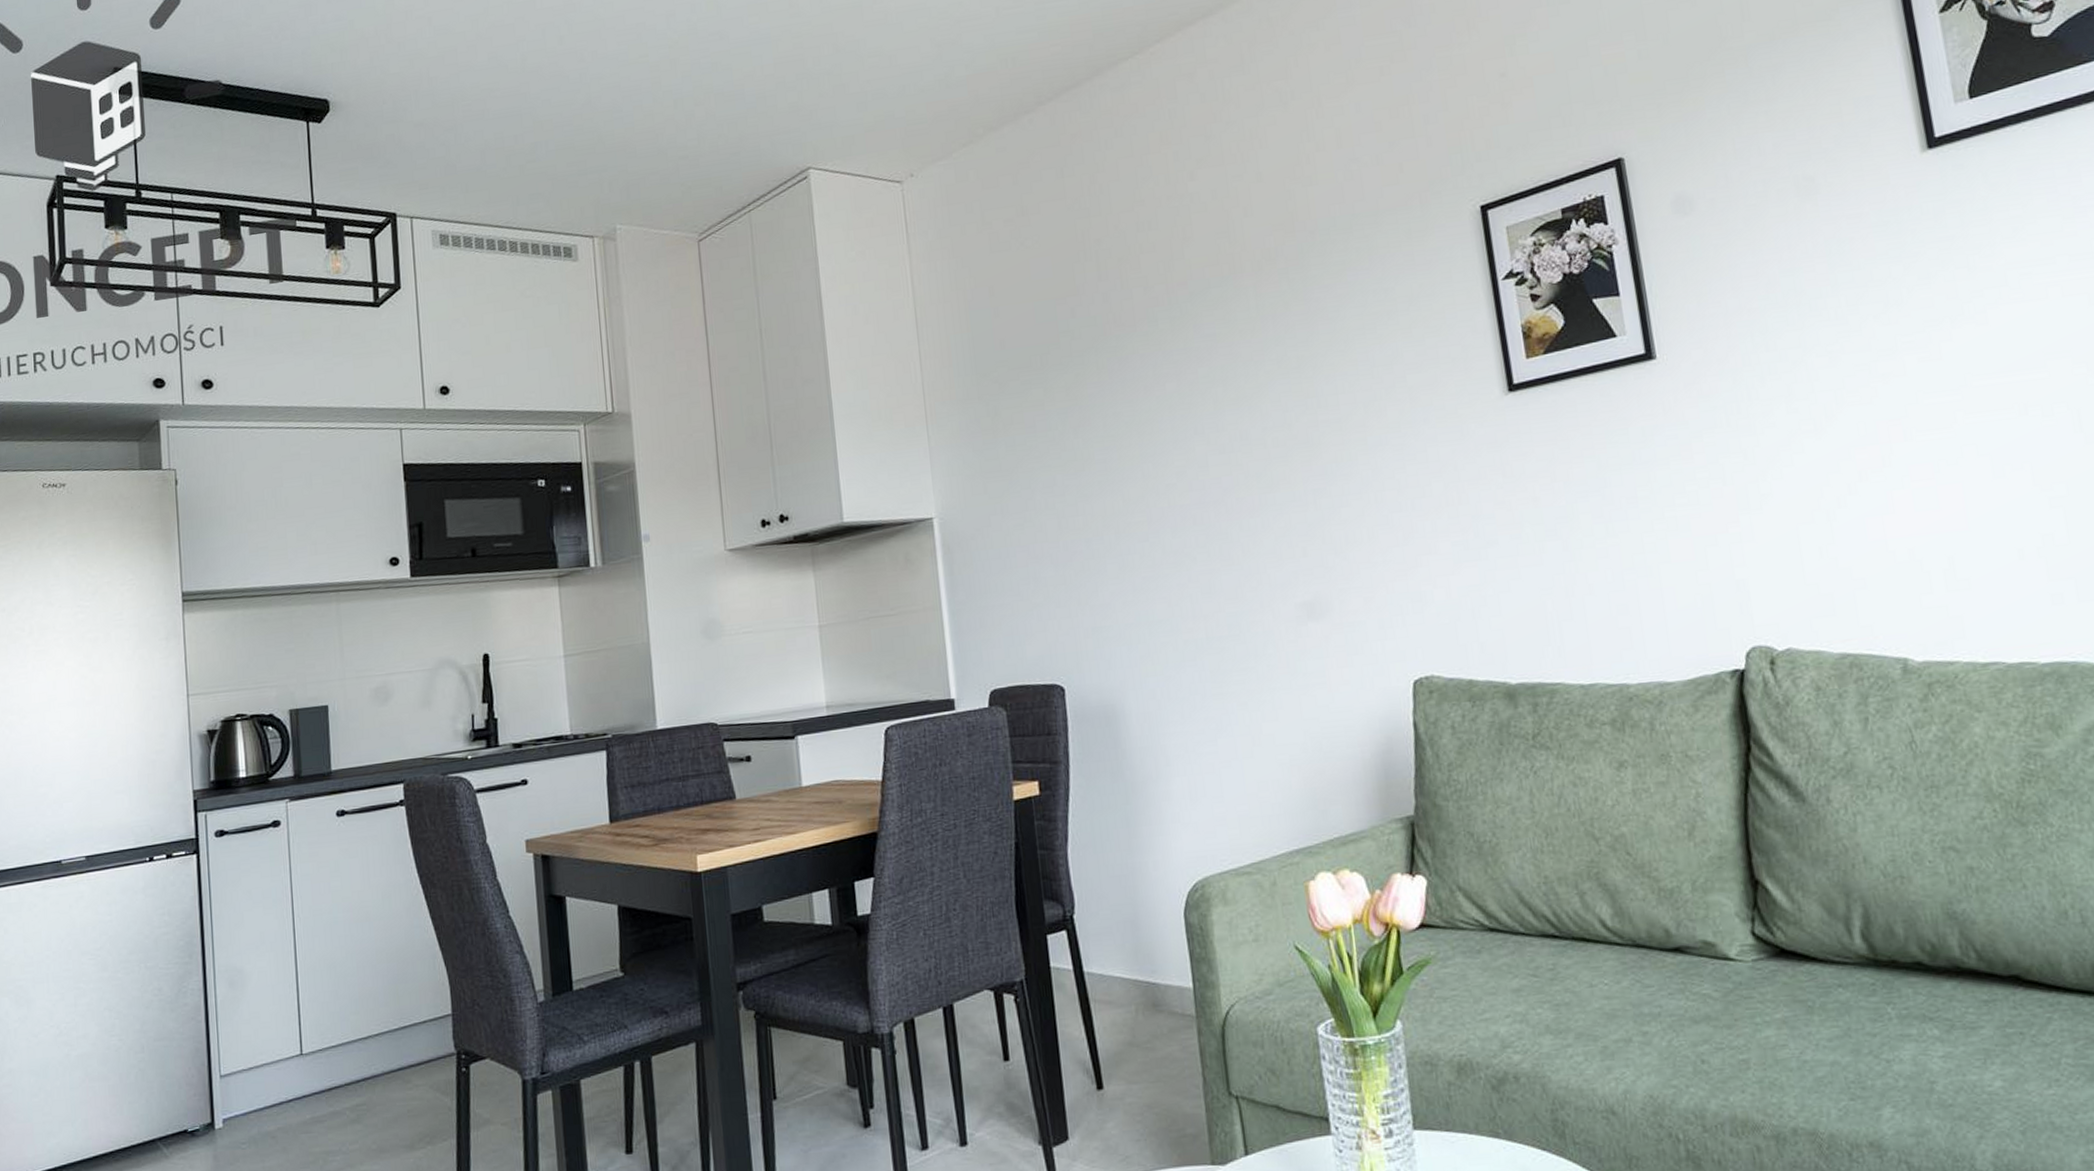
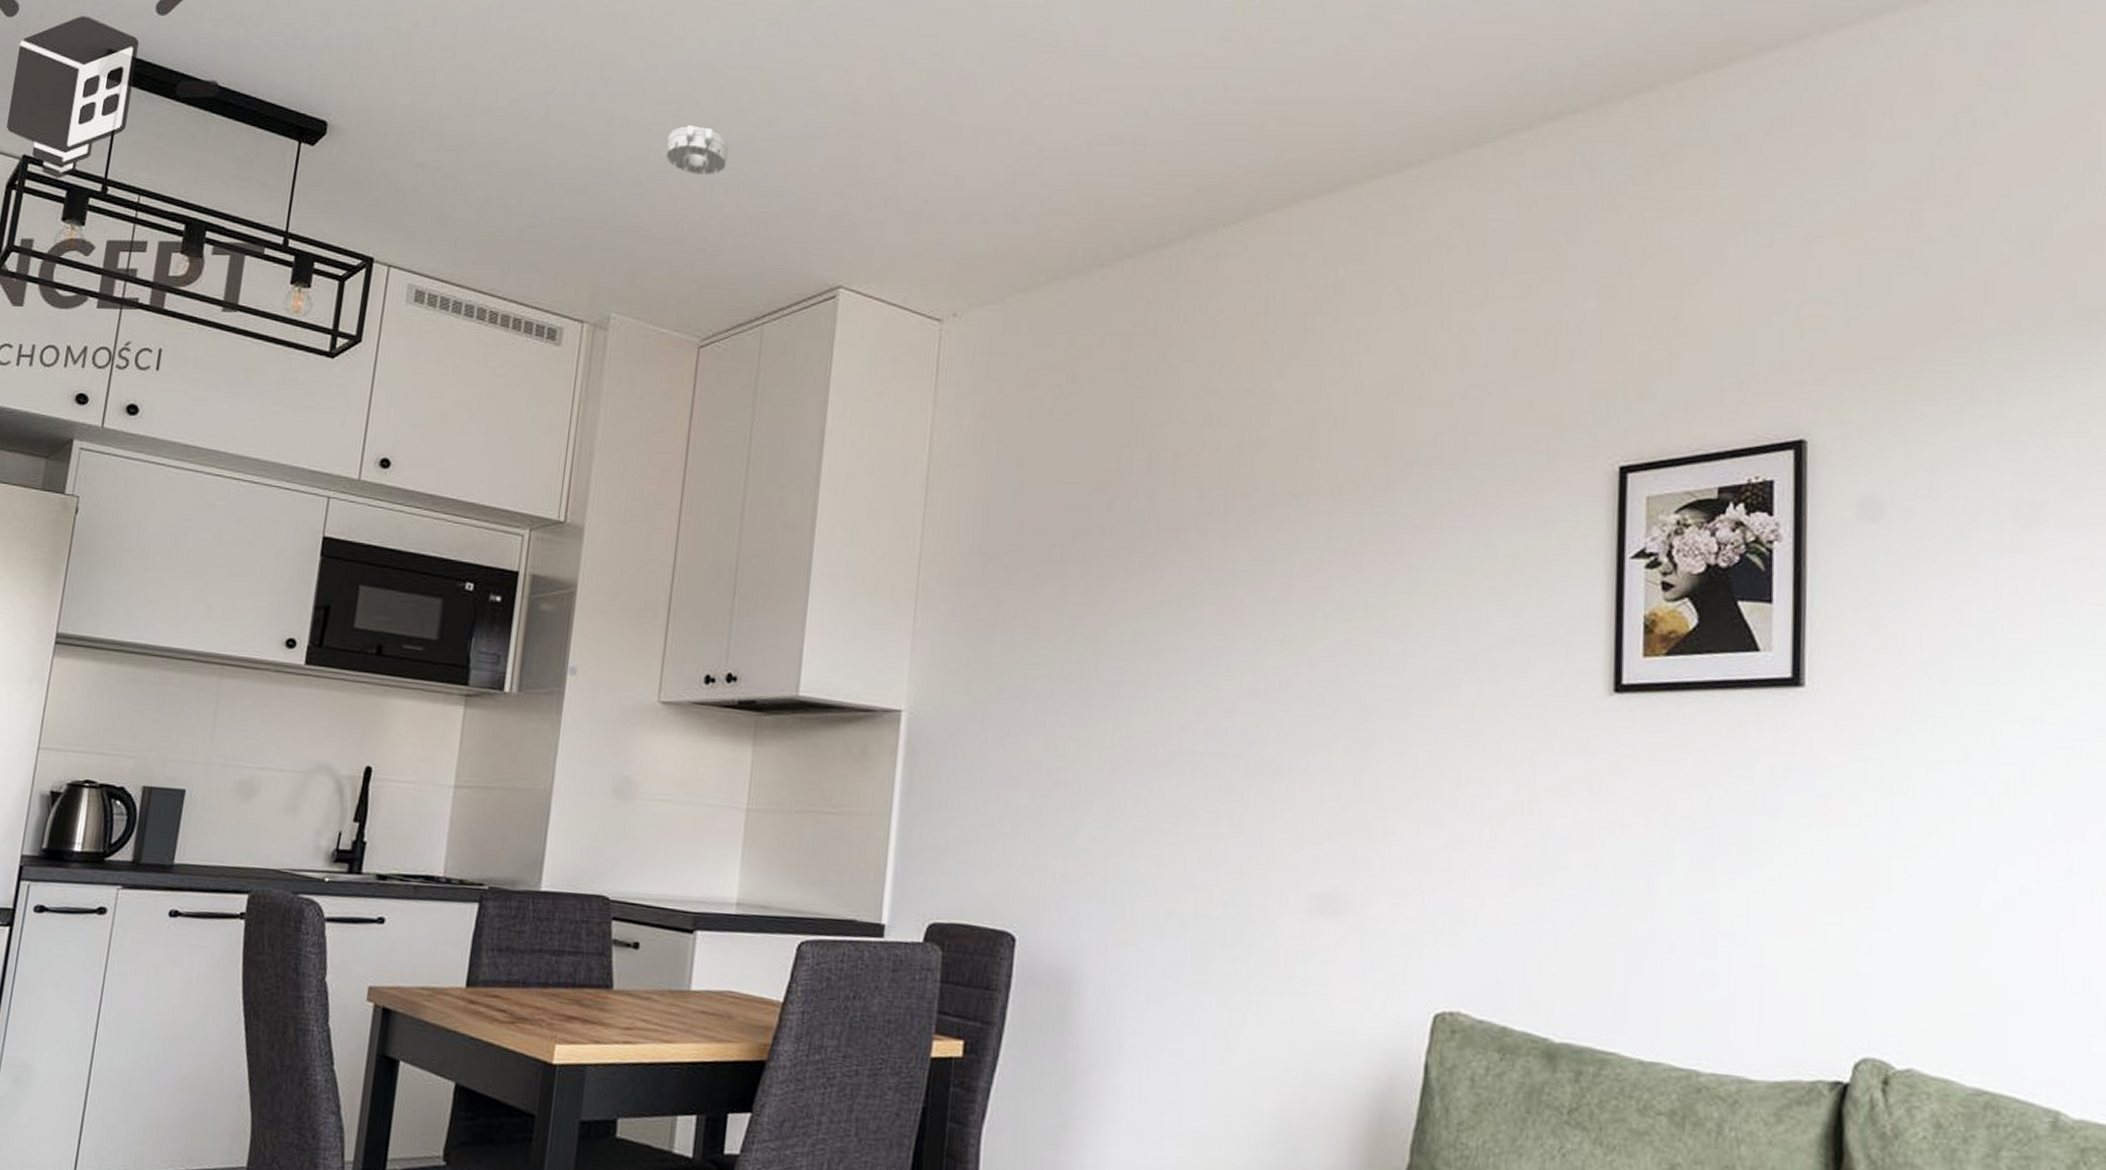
smoke detector: none [634,49,691,92] -> present [665,124,729,175]

